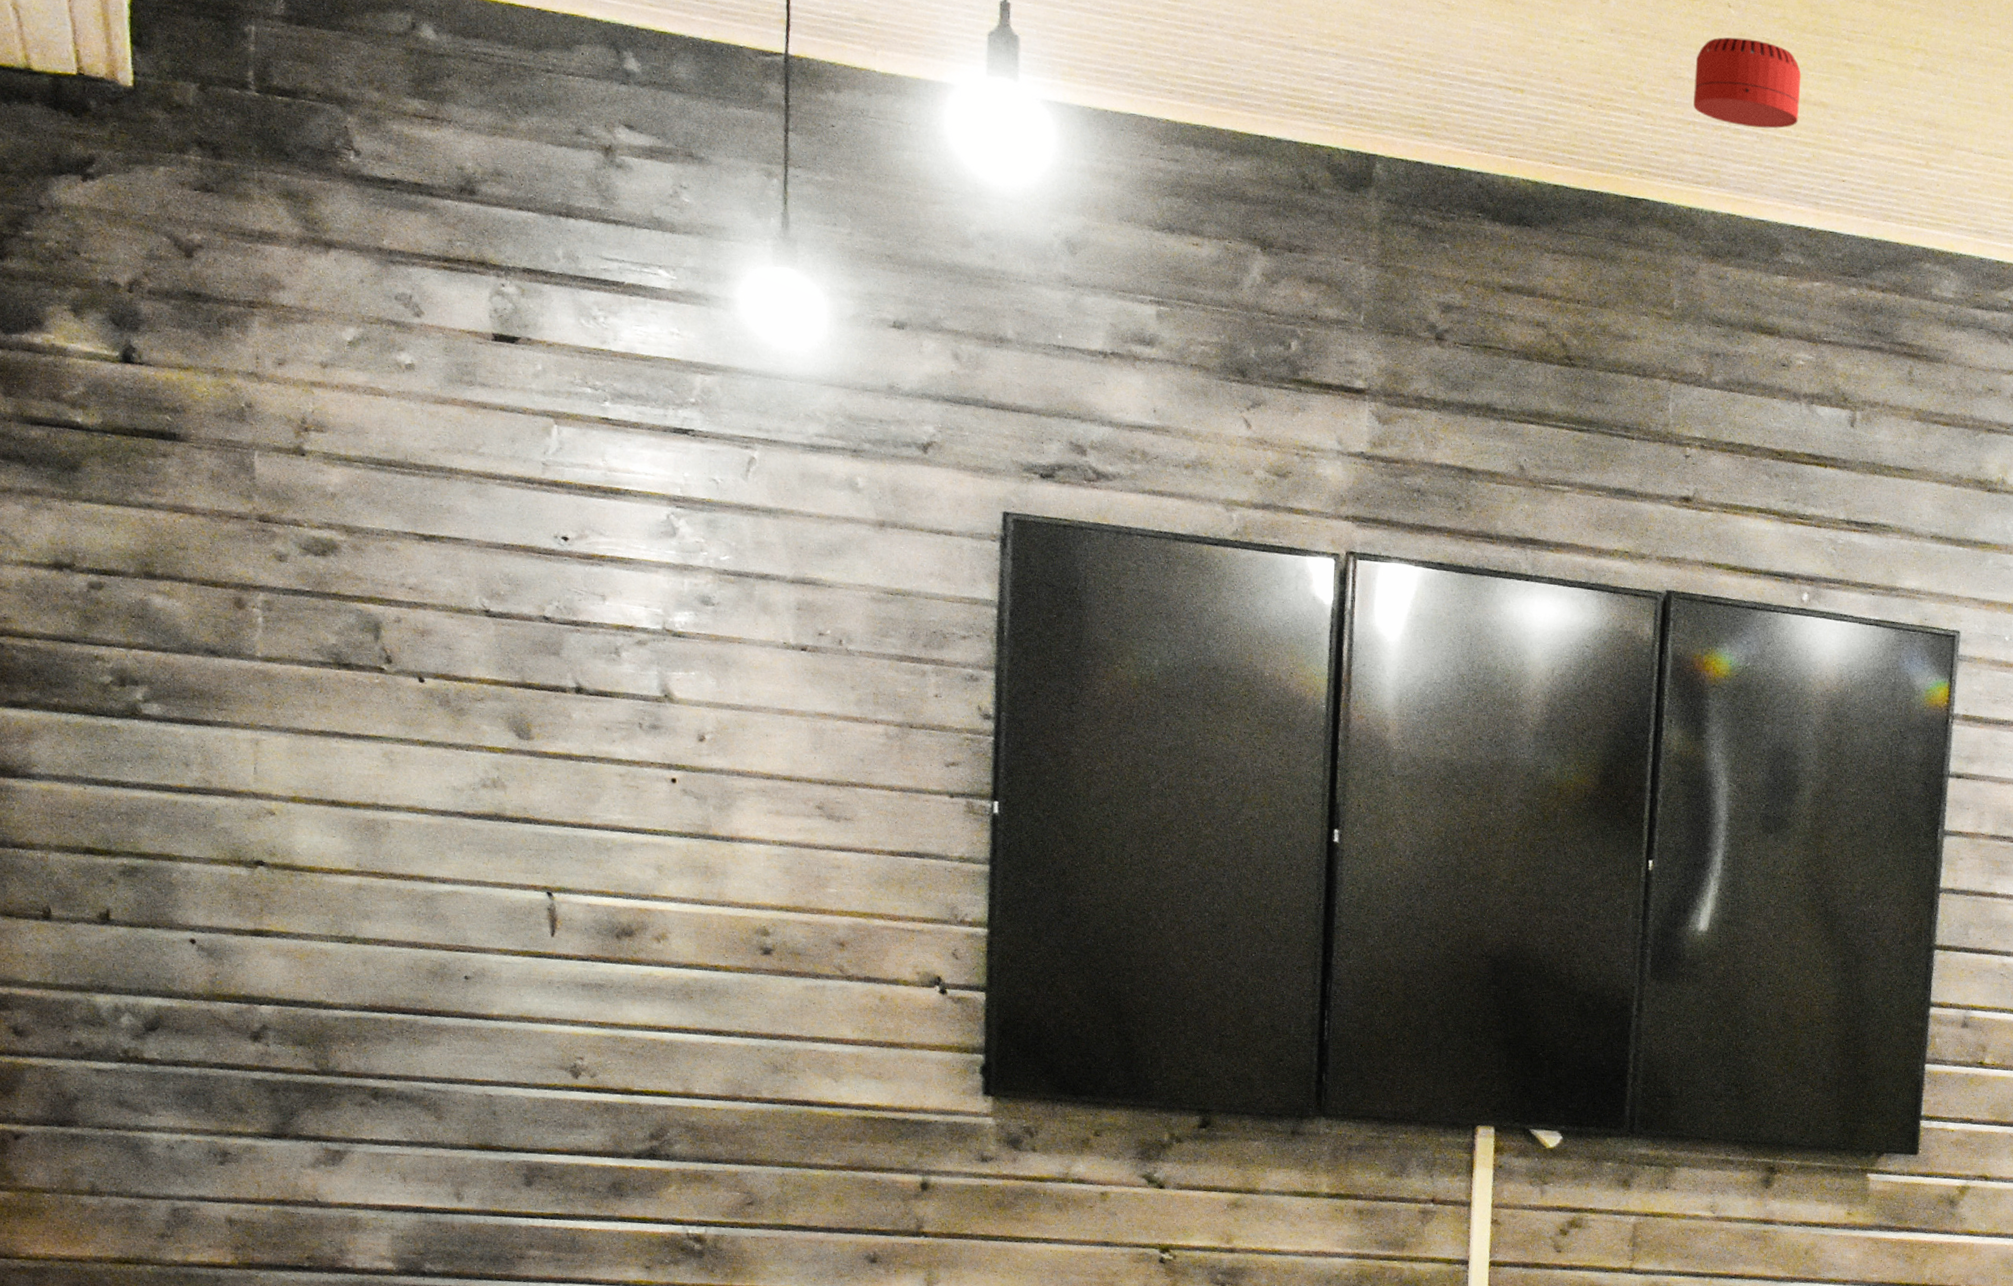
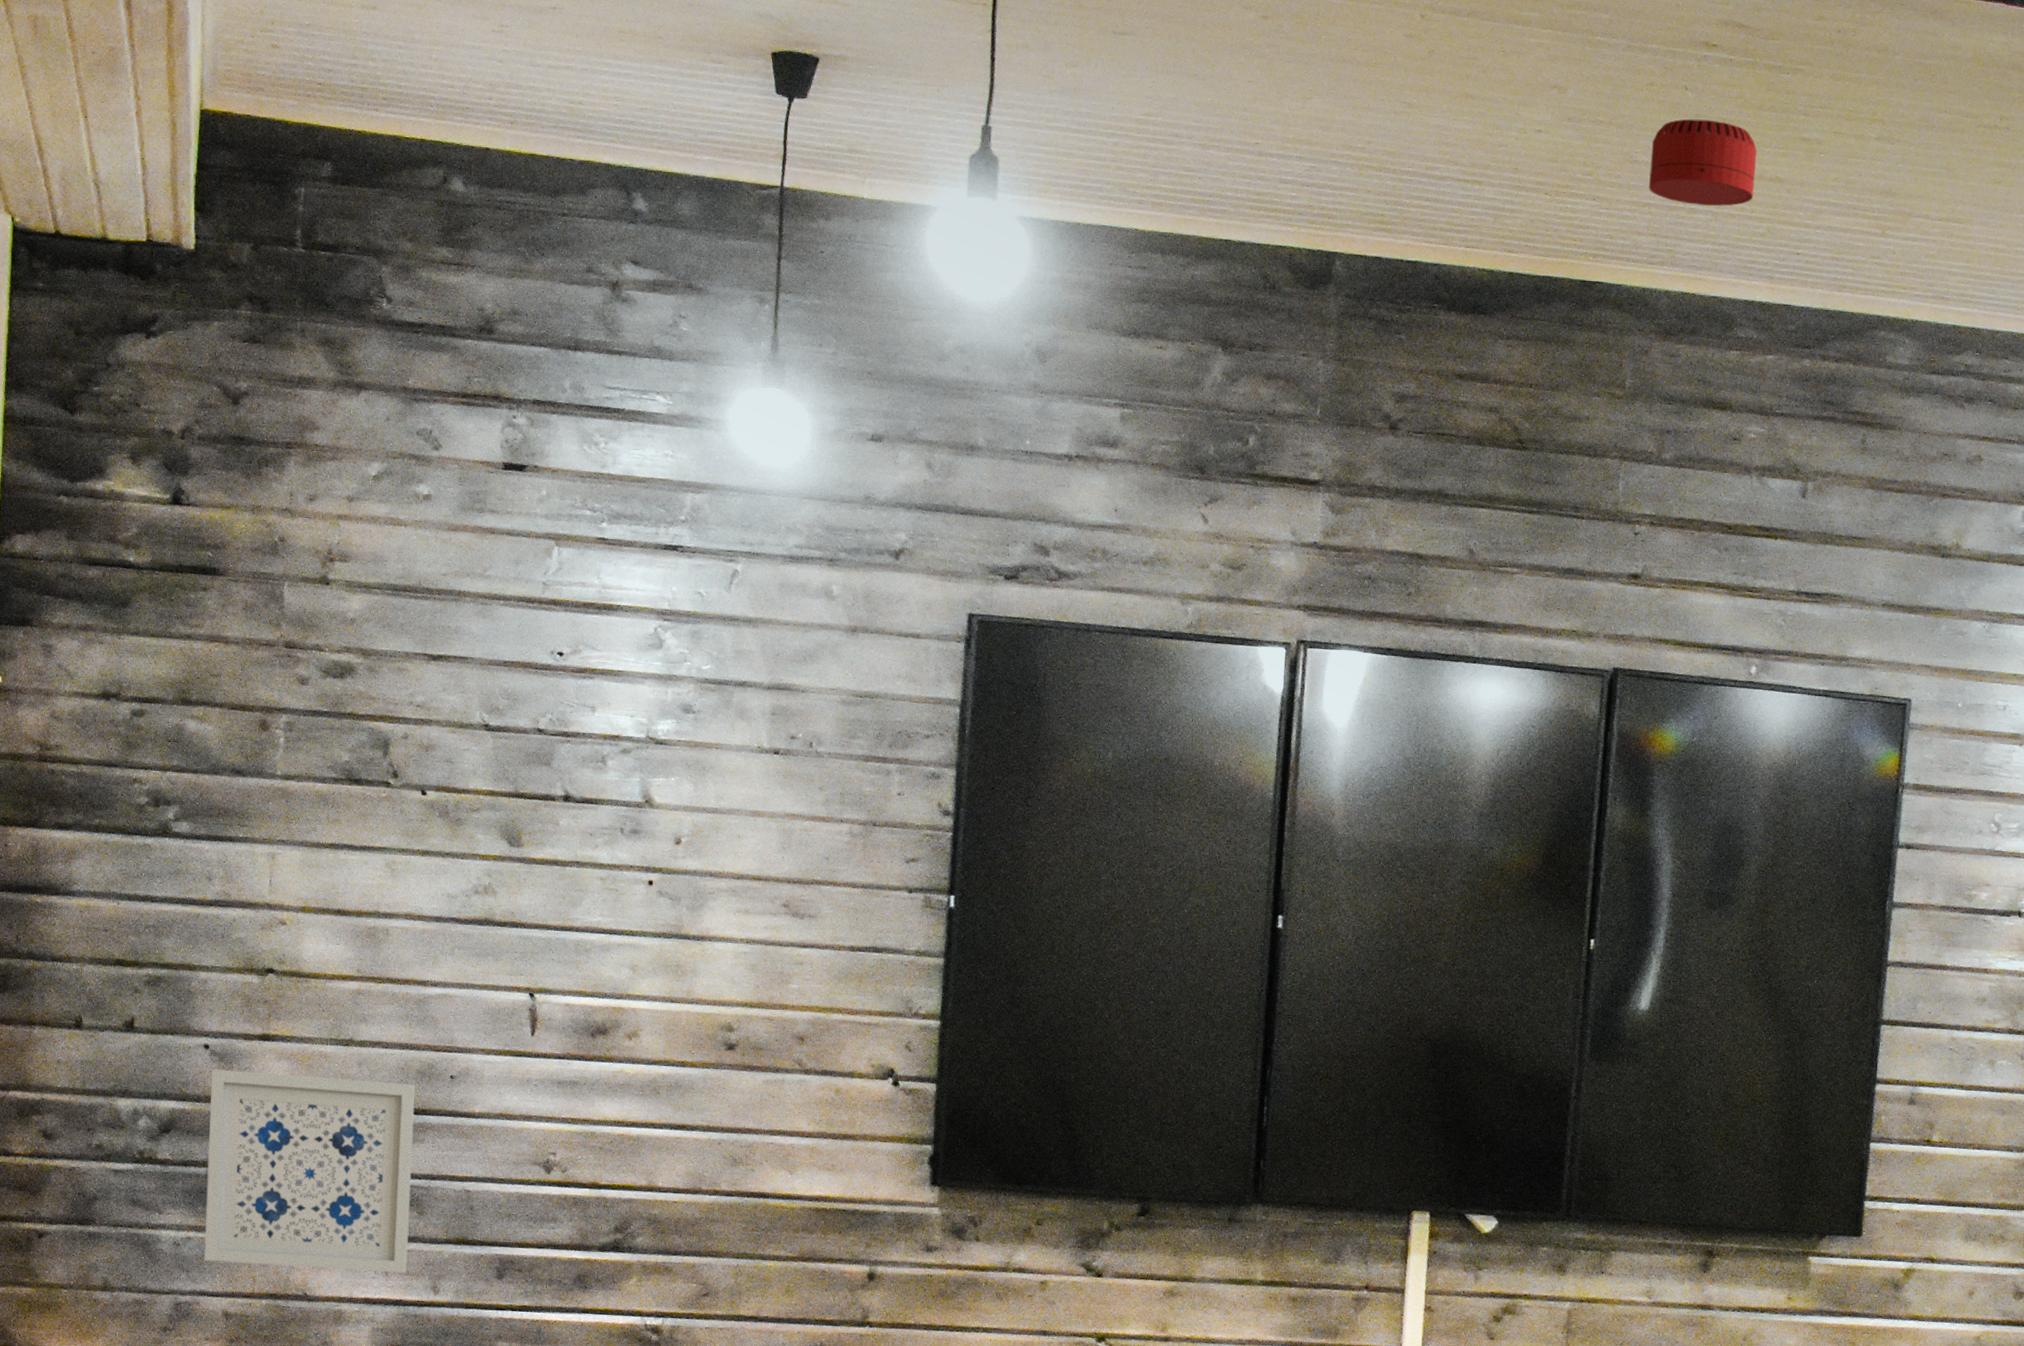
wall art: none [200,965,427,1180] -> present [203,1069,416,1274]

